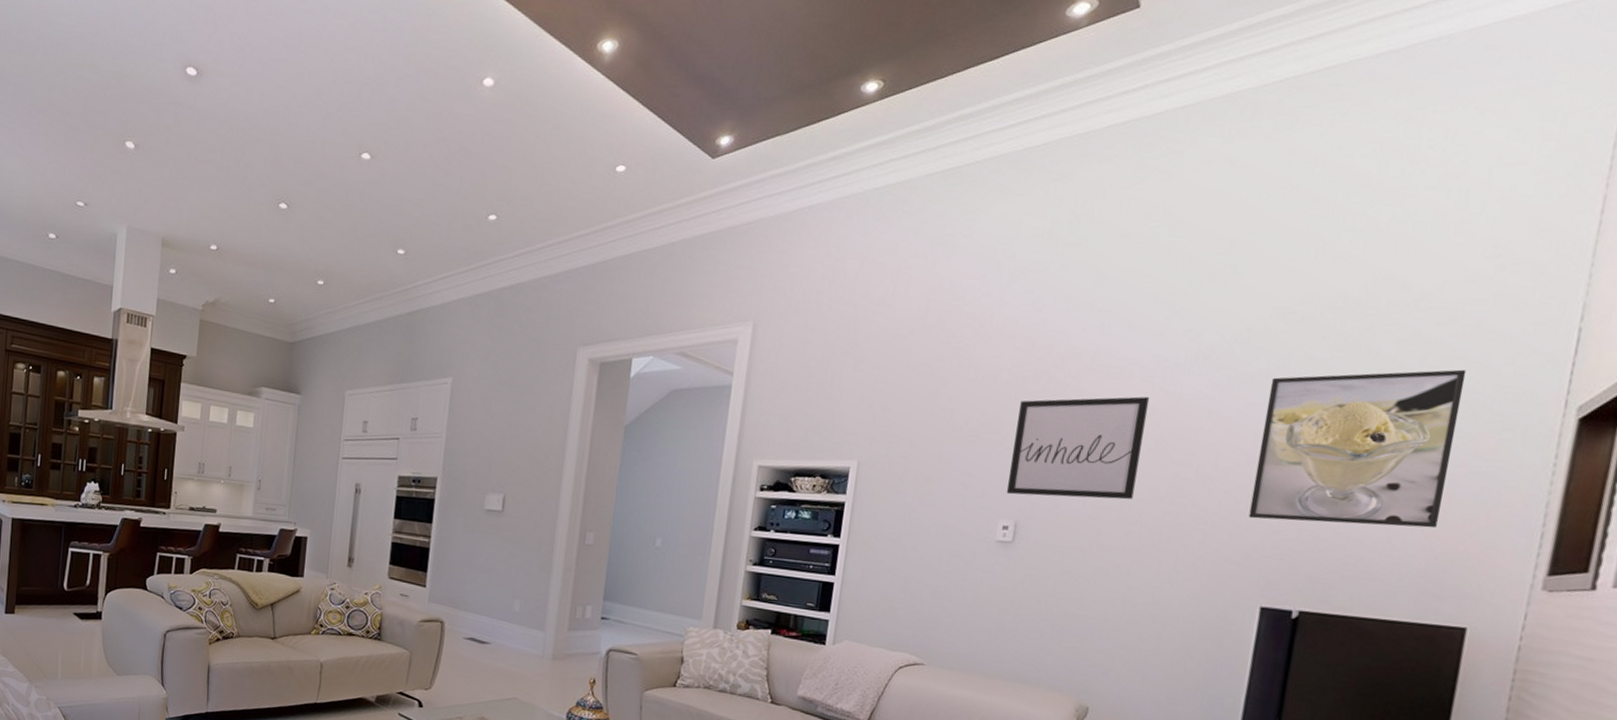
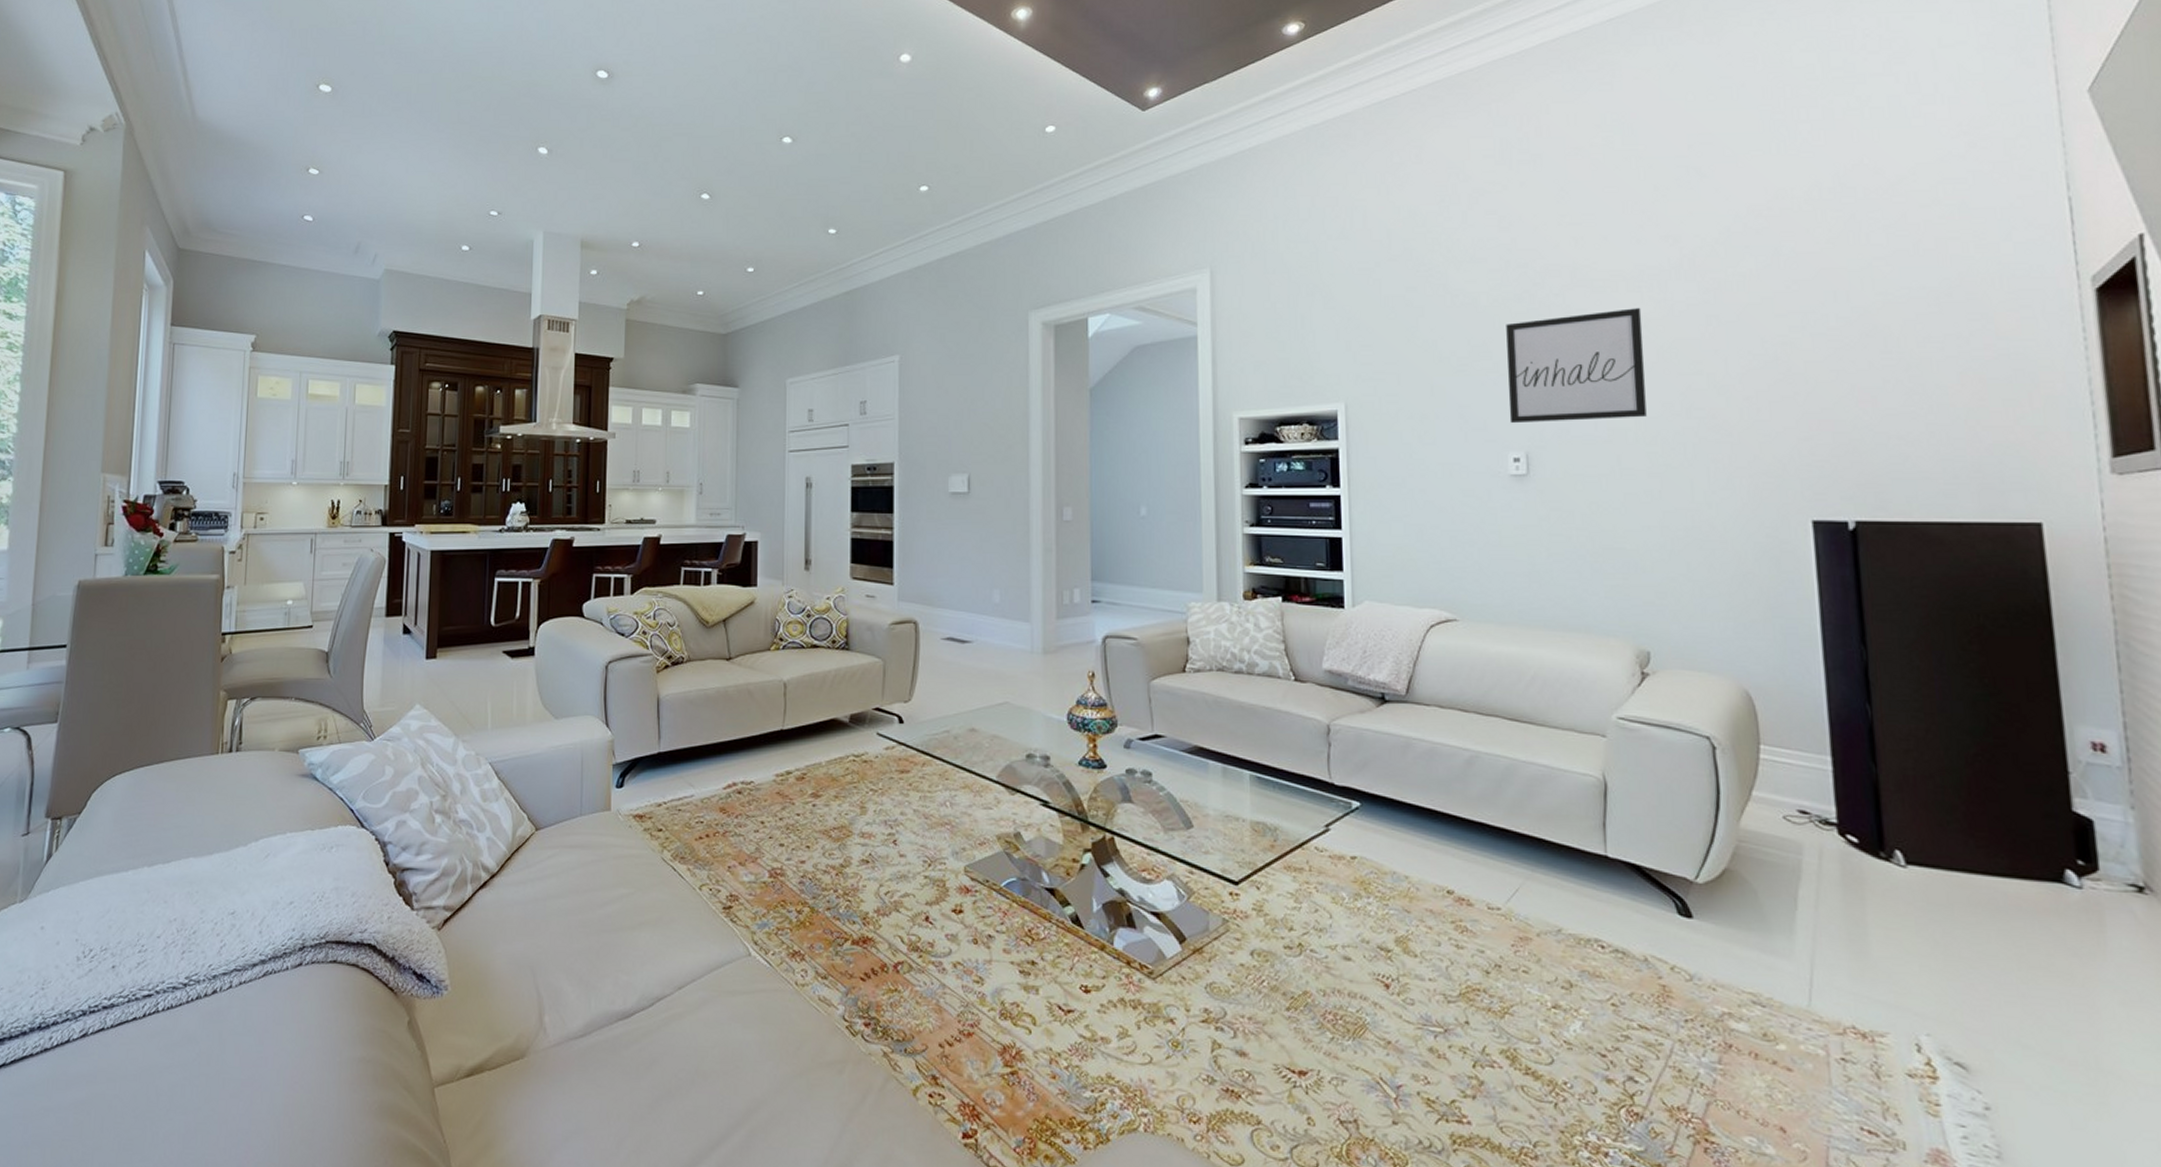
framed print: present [1248,369,1467,529] -> none [1764,250,1980,425]

